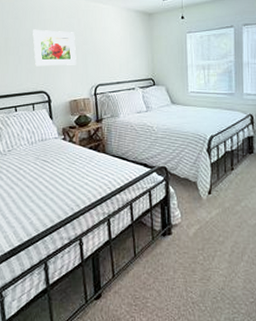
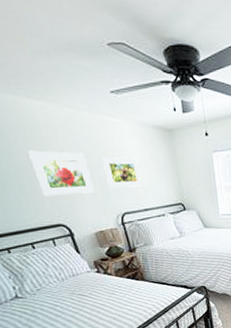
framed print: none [88,35,119,62] -> present [101,156,142,188]

